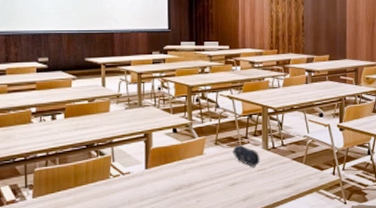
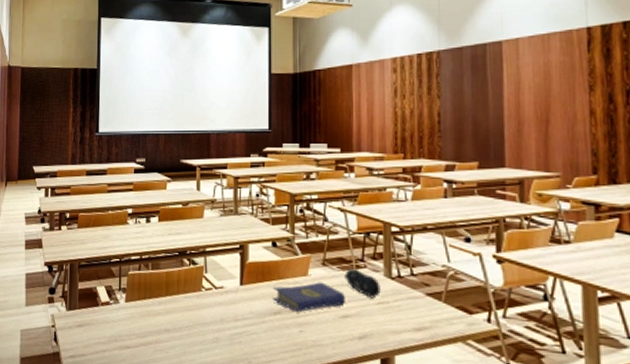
hardcover book: none [174,159,233,186] -> present [272,282,345,313]

